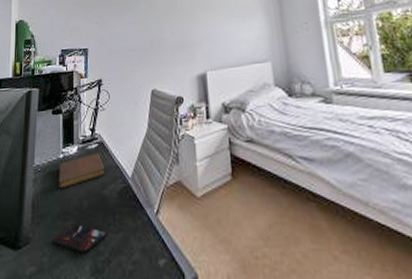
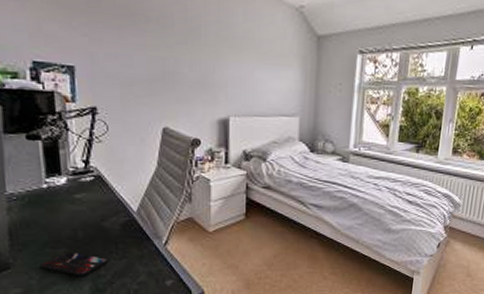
notebook: present [59,153,105,189] -> none [42,186,105,219]

